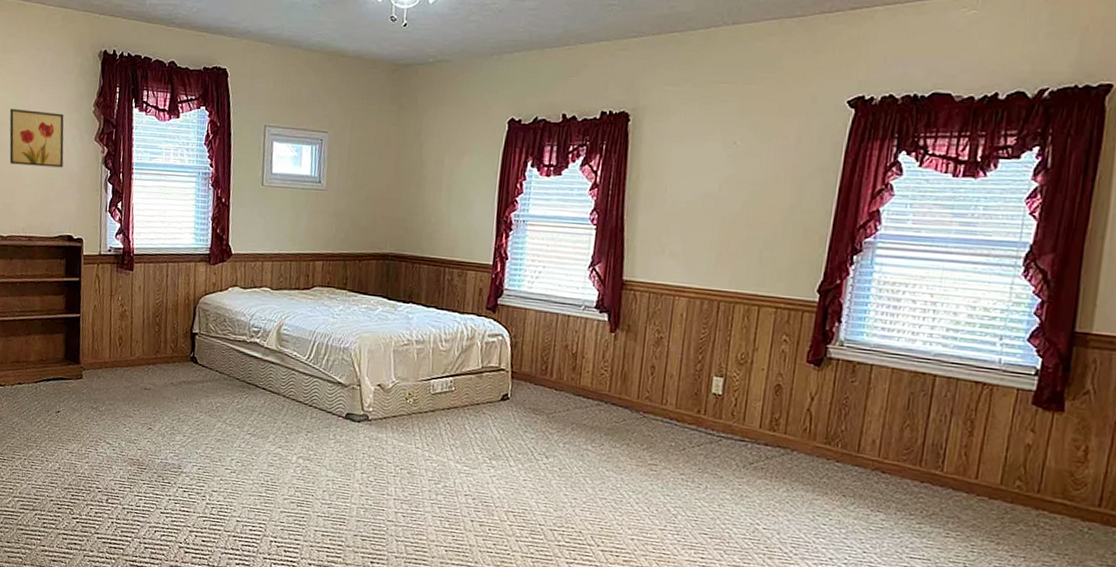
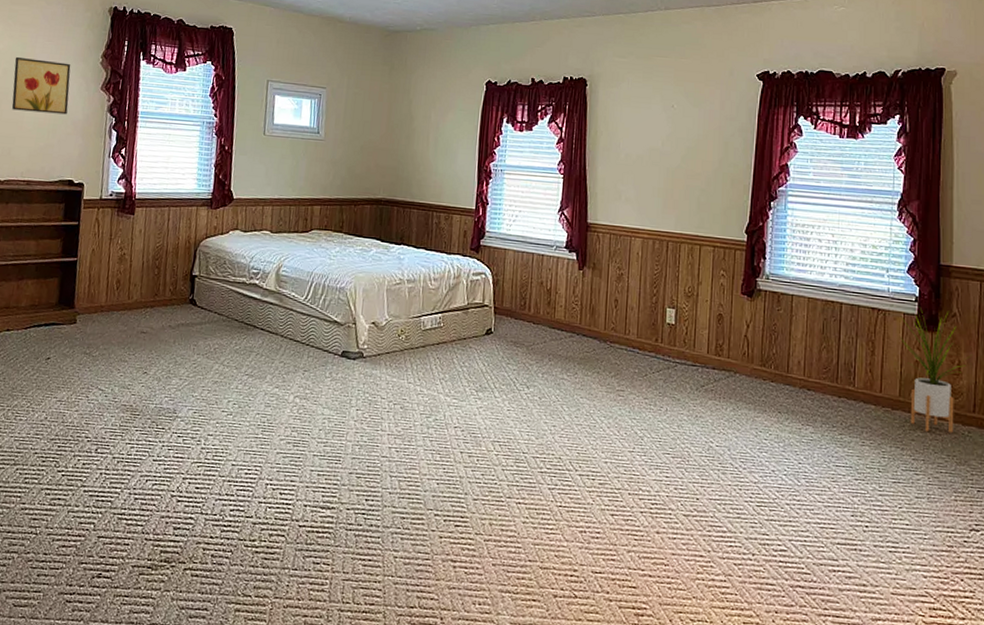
house plant: none [1010,381,1106,529] -> present [901,306,972,434]

